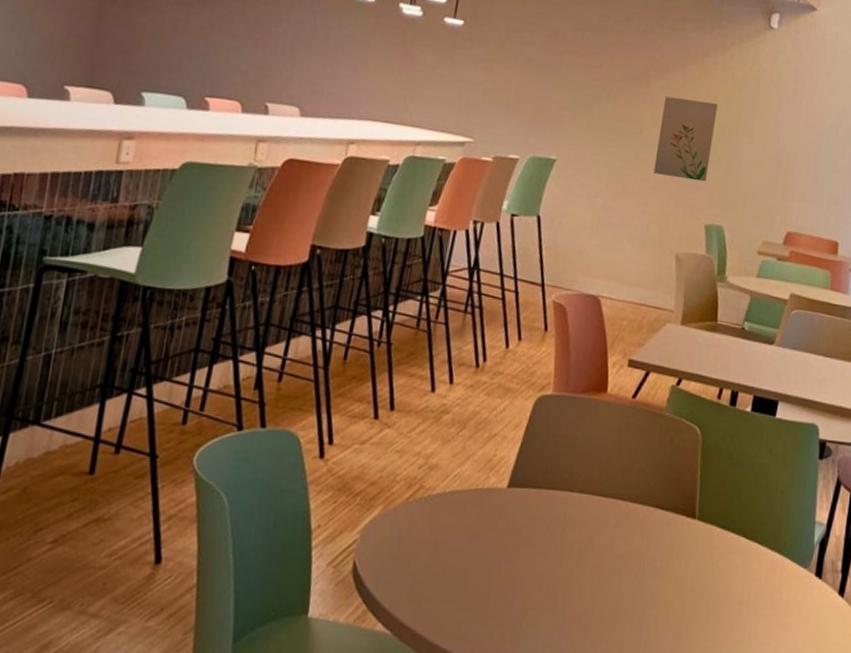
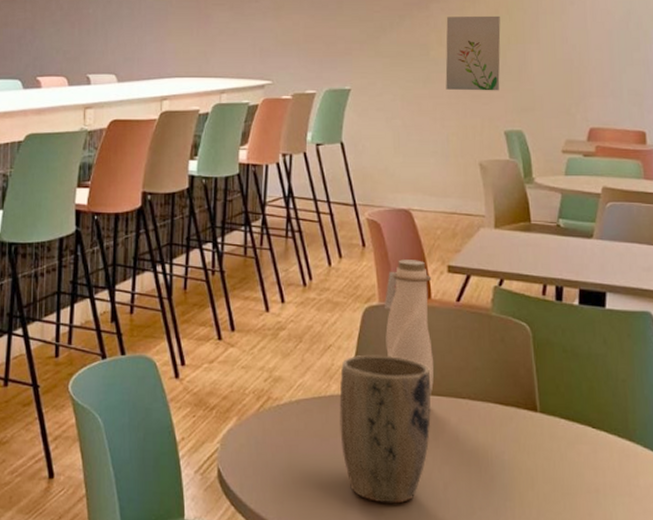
plant pot: none [491,447,595,609] -> present [339,354,431,504]
water bottle: none [553,348,611,509] -> present [384,259,434,408]

